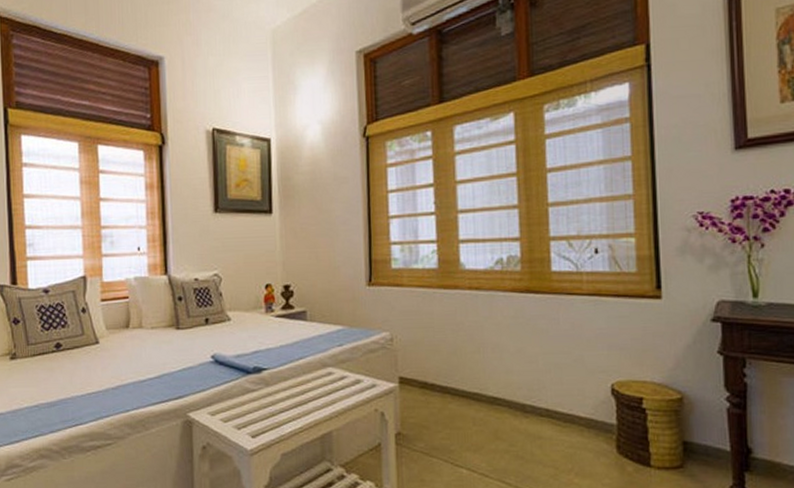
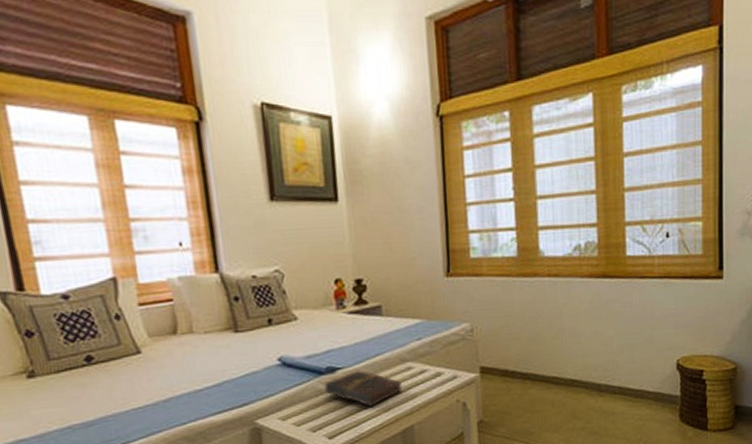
book: none [251,373,322,410] -> present [324,371,402,407]

